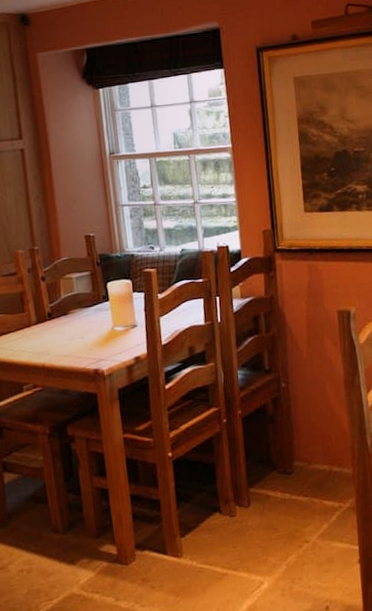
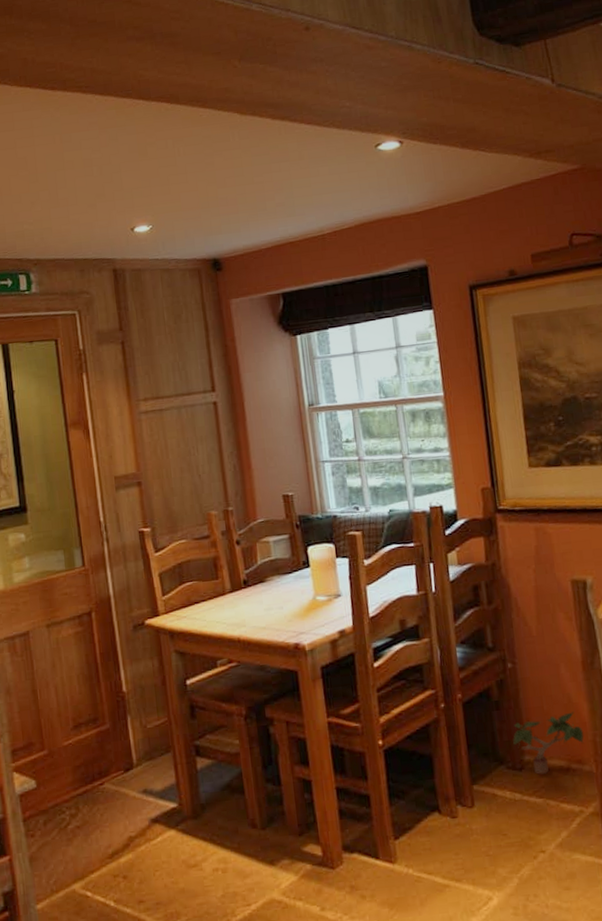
potted plant: none [284,423,344,477] -> present [512,711,584,775]

